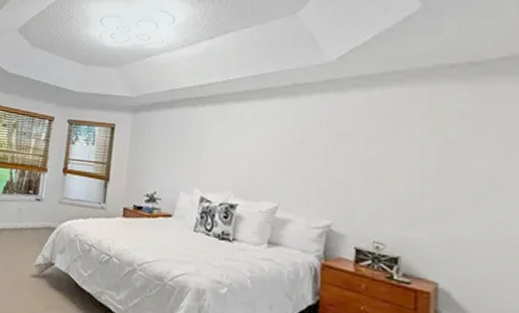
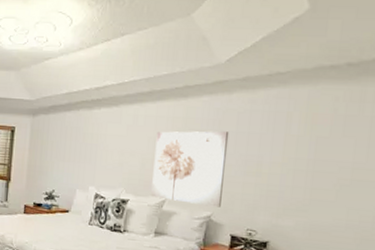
wall art: none [262,131,345,216] -> present [151,131,230,208]

